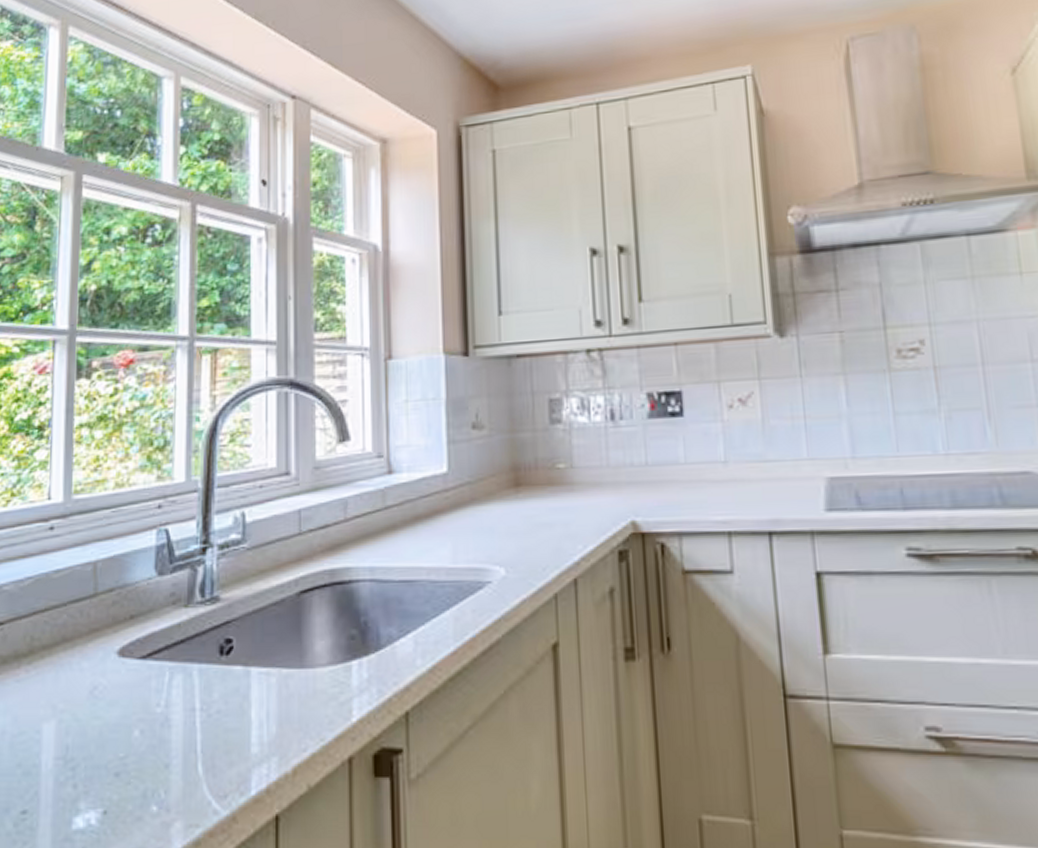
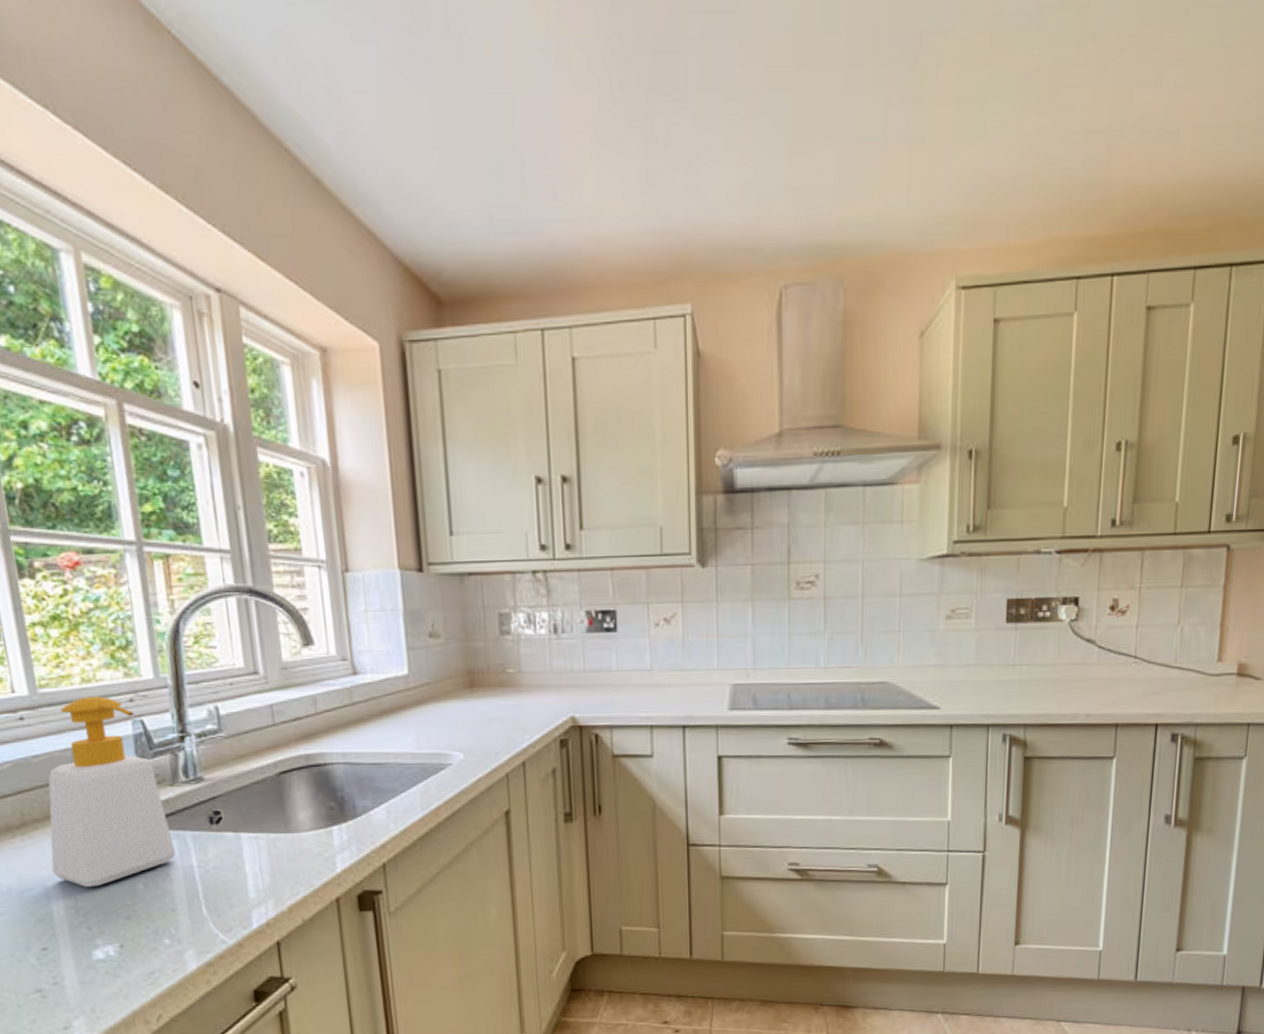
soap bottle: none [49,502,180,732] -> present [48,696,176,887]

